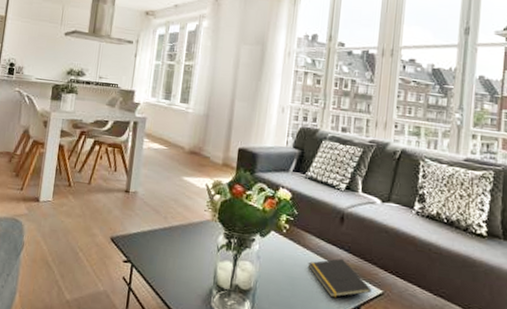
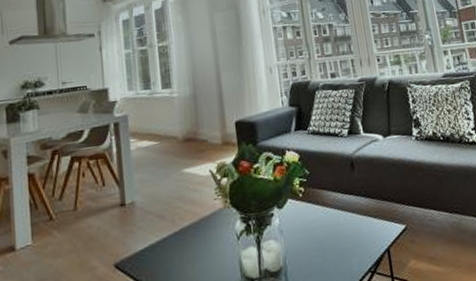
notepad: present [308,258,372,298] -> none [331,205,396,249]

